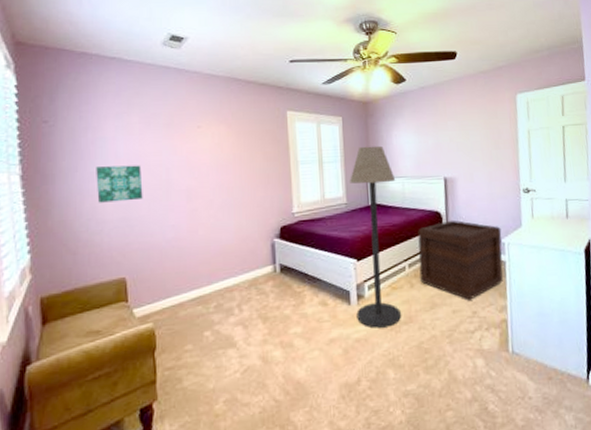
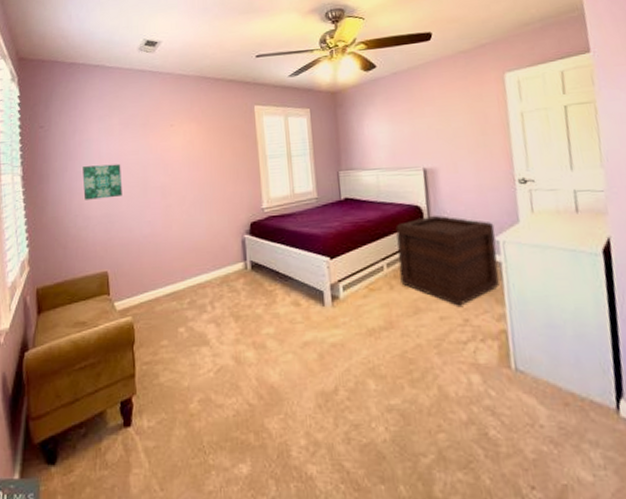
floor lamp: present [350,145,401,328] -> none [320,136,381,333]

